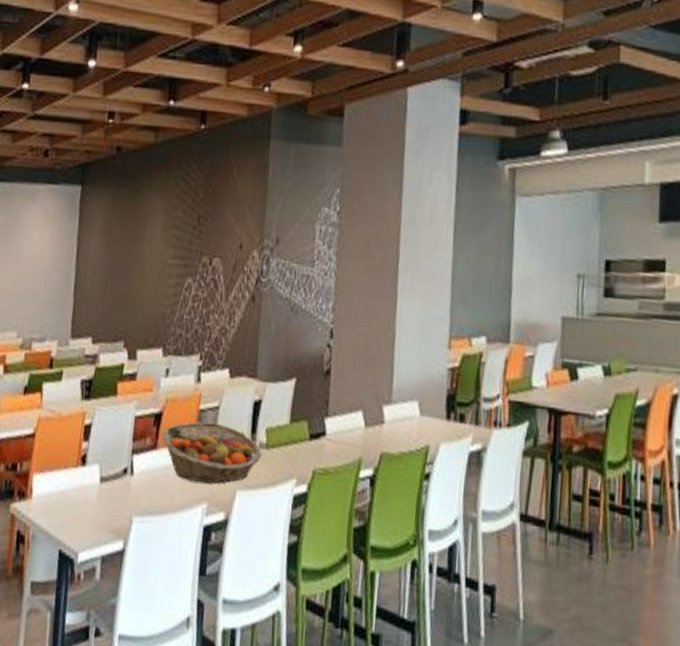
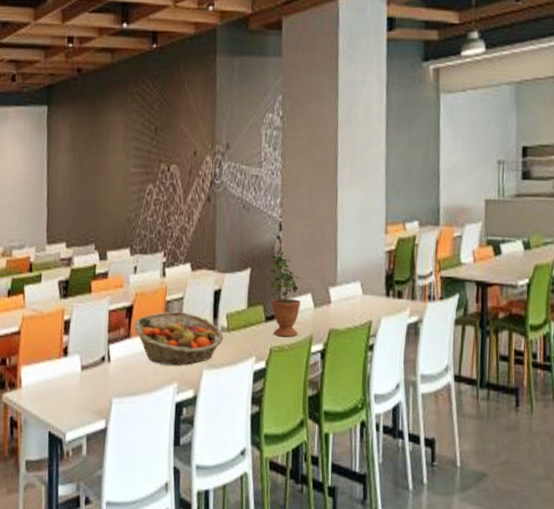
potted plant: none [312,360,351,459] -> present [266,250,301,337]

